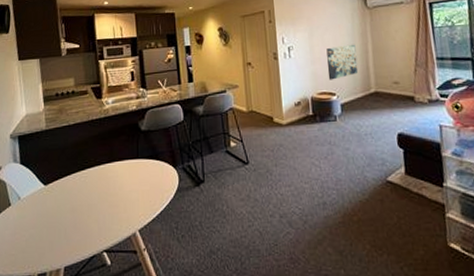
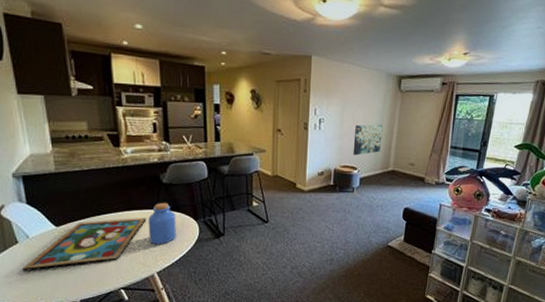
framed painting: none [13,168,127,236] -> present [22,217,147,271]
jar: none [128,150,156,198] -> present [148,202,176,245]

